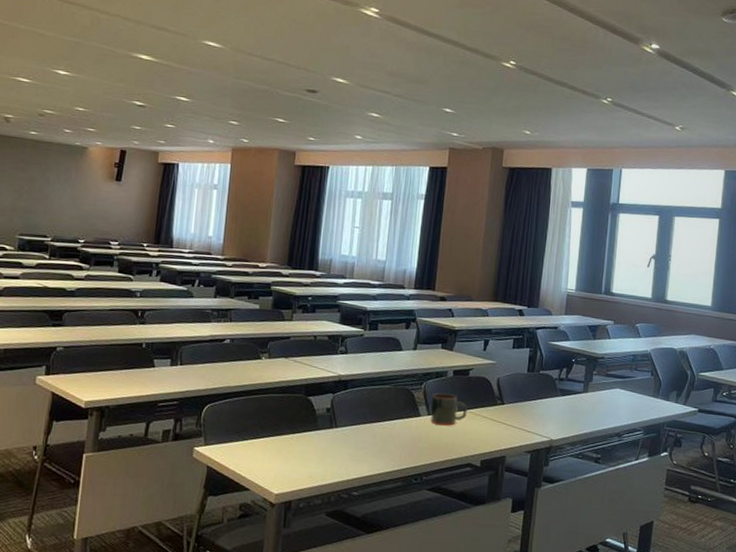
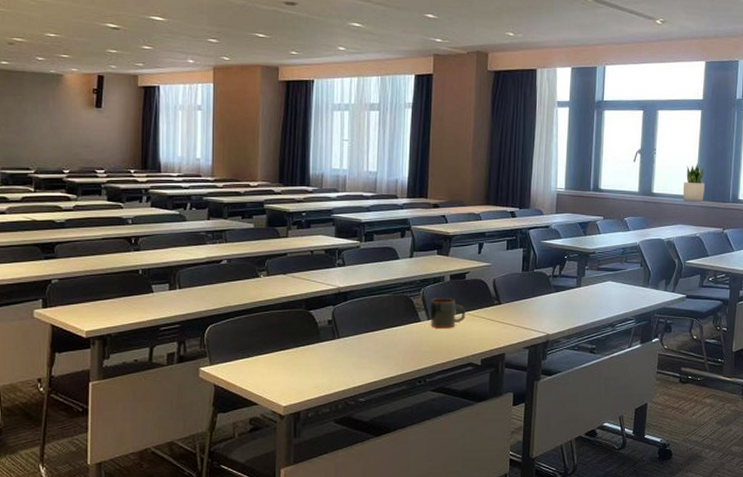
planter: none [697,272,722,314] -> present [682,163,705,203]

